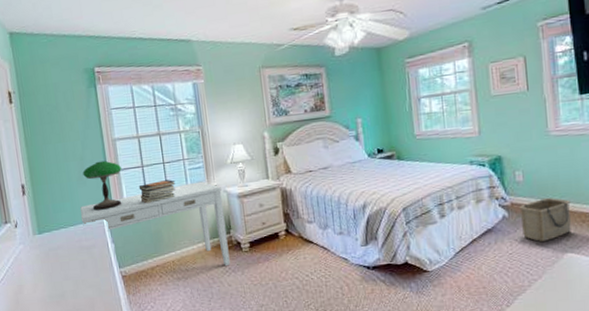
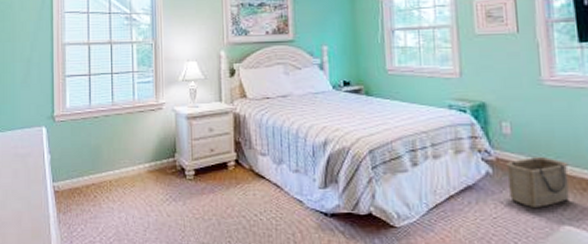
desk: present [80,181,230,267] -> none [19,97,172,194]
table lamp: present [82,160,122,211] -> none [28,65,68,116]
book stack: present [138,180,176,204] -> none [83,92,122,115]

